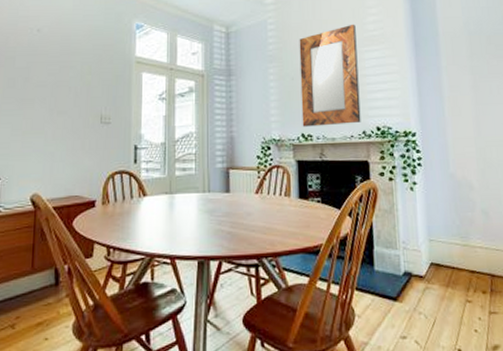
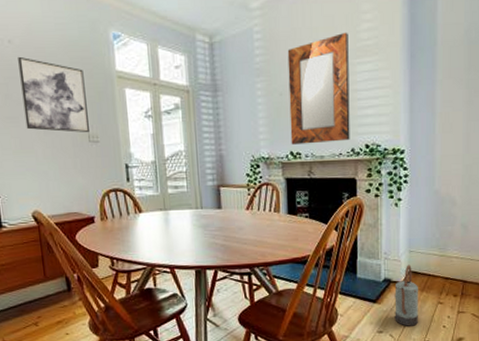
wall art: none [40,43,104,115] -> present [18,56,89,133]
watering can: none [416,255,446,331] -> present [394,264,418,326]

